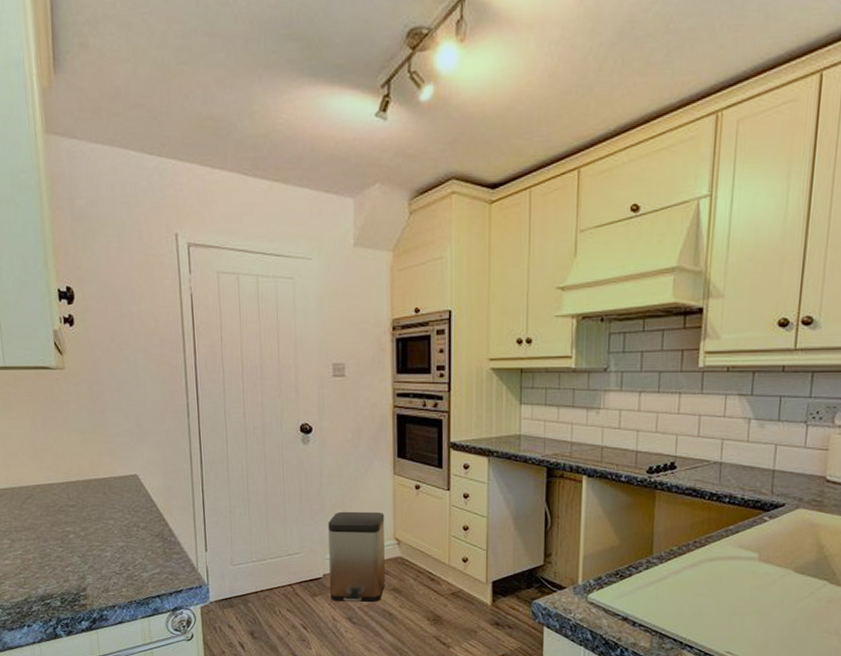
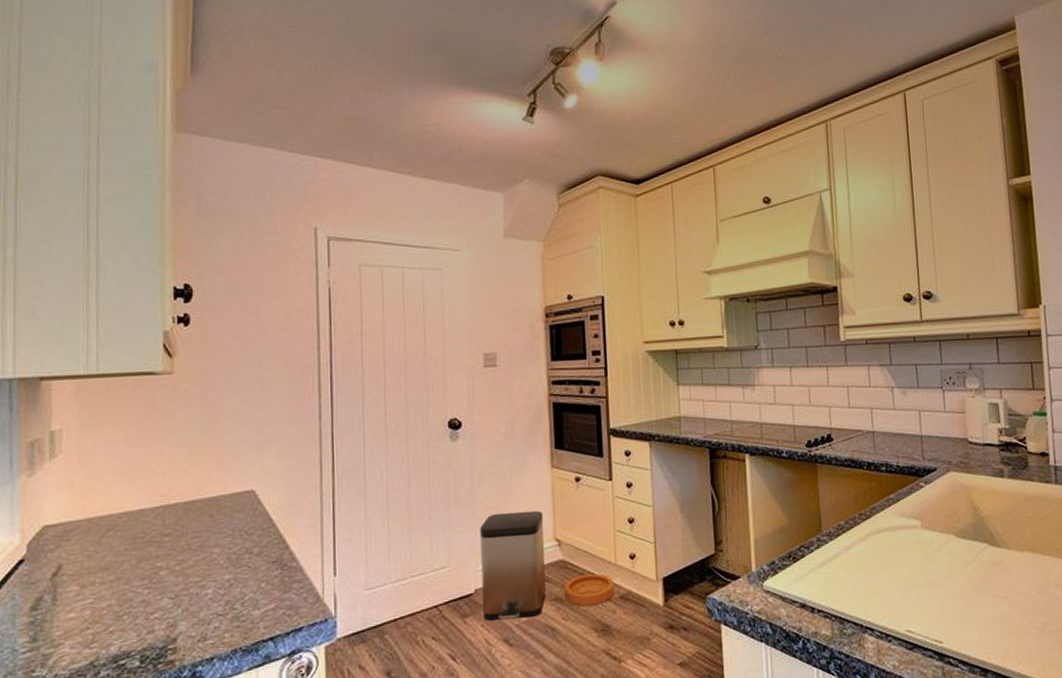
pet bowl: none [402,571,447,598] -> present [565,573,615,606]

